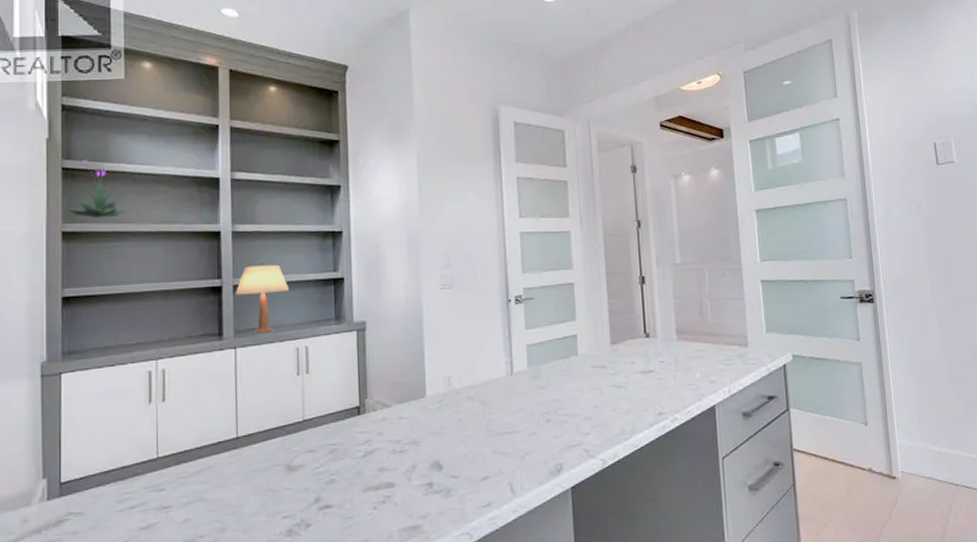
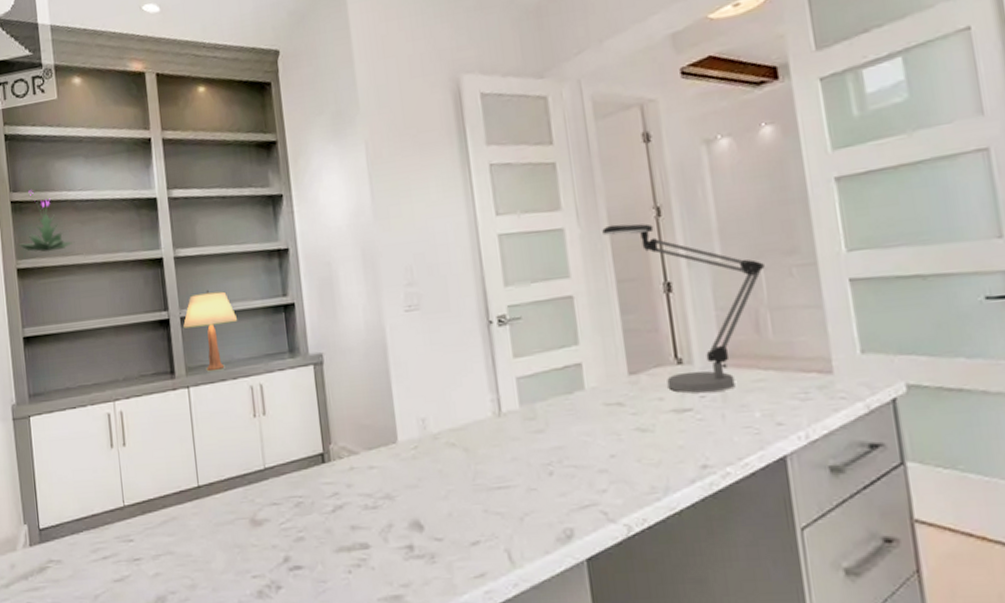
desk lamp: none [598,231,708,359] -> present [602,223,765,394]

